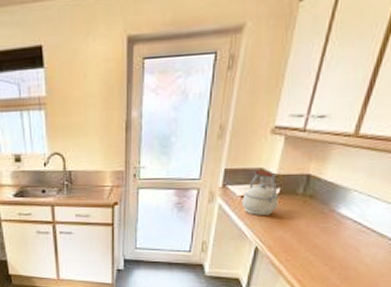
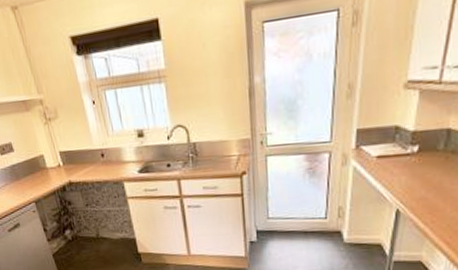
kettle: present [241,169,279,215] -> none [378,126,418,176]

